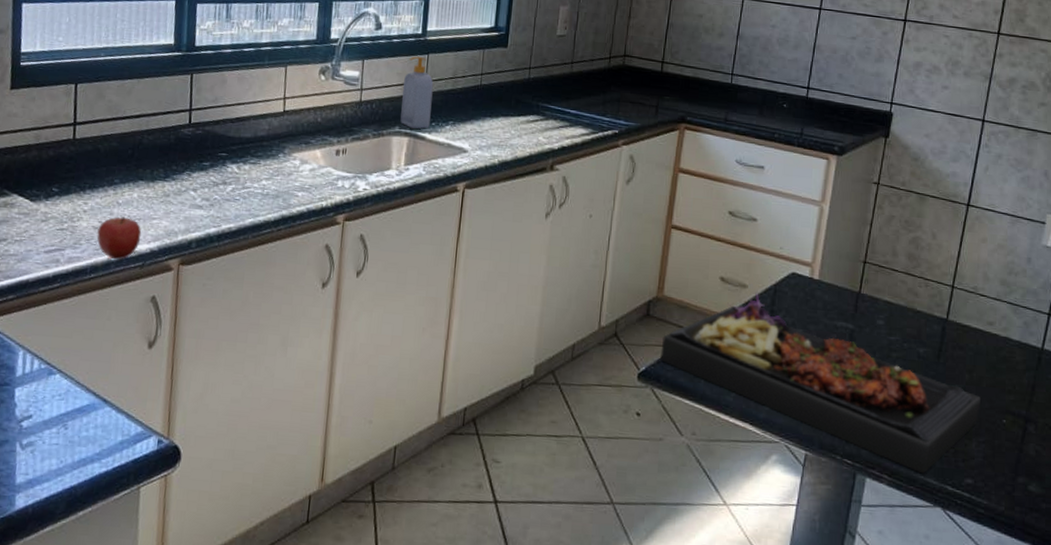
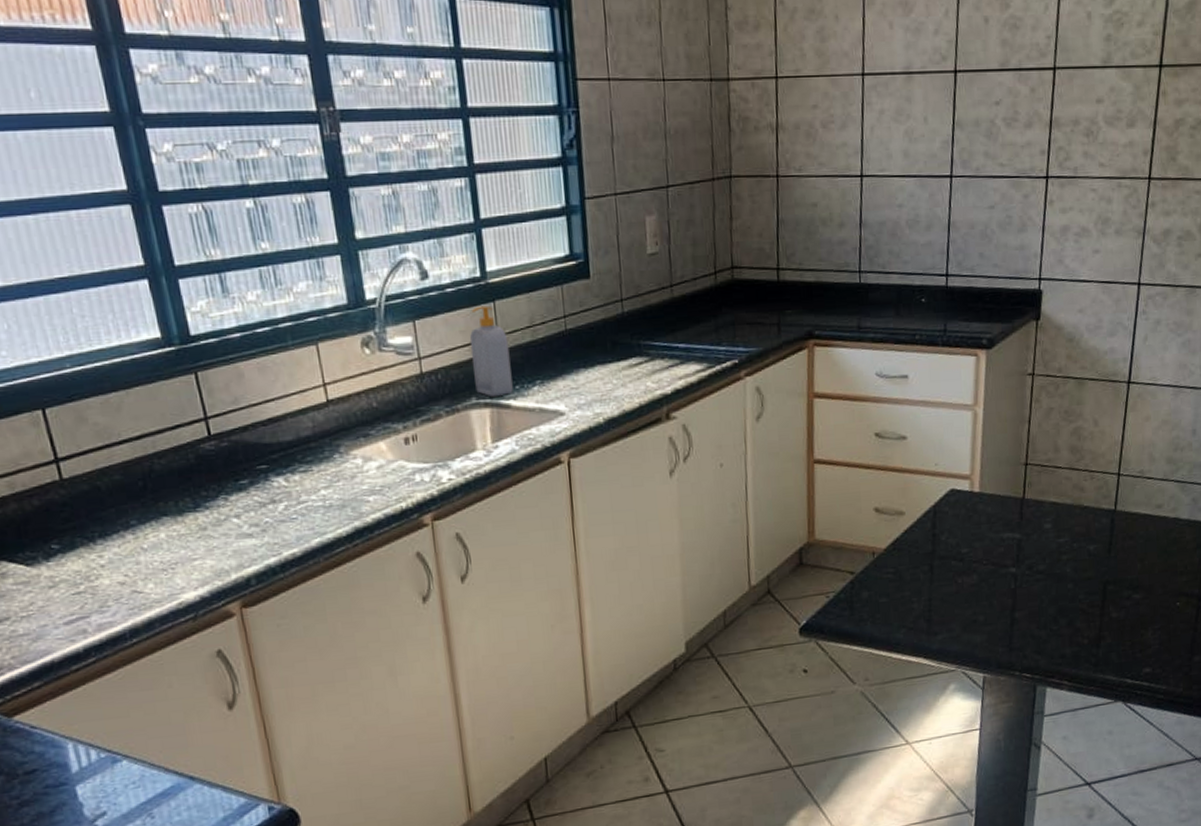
fruit: present [97,216,142,260] -> none [125,563,185,617]
food platter: present [660,292,982,474] -> none [820,517,1155,673]

